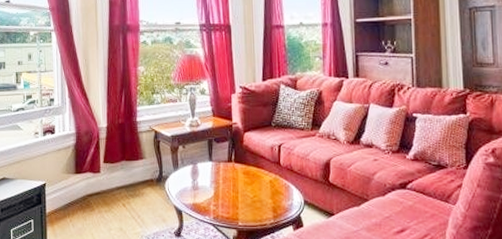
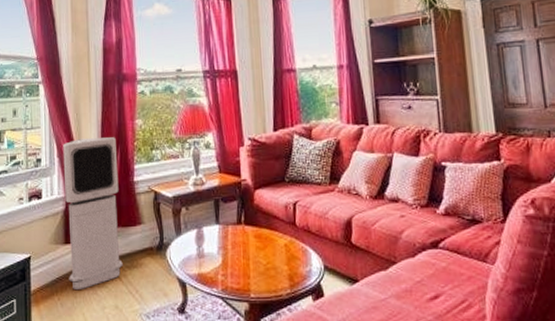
air purifier: none [73,81,127,213] -> present [63,137,123,289]

